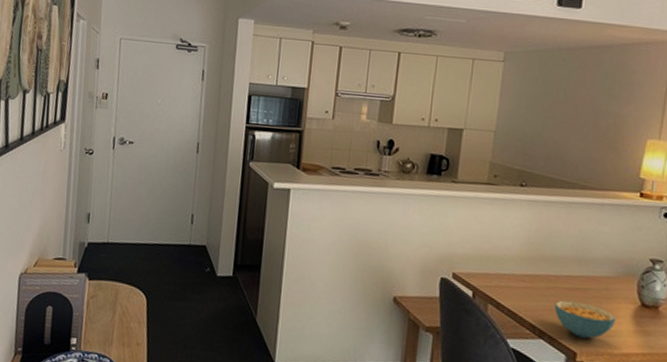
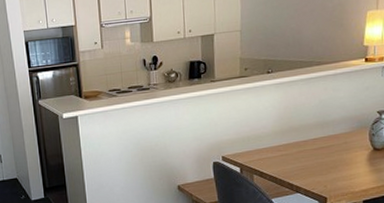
cereal bowl: present [554,300,617,339] -> none [305,157,355,185]

